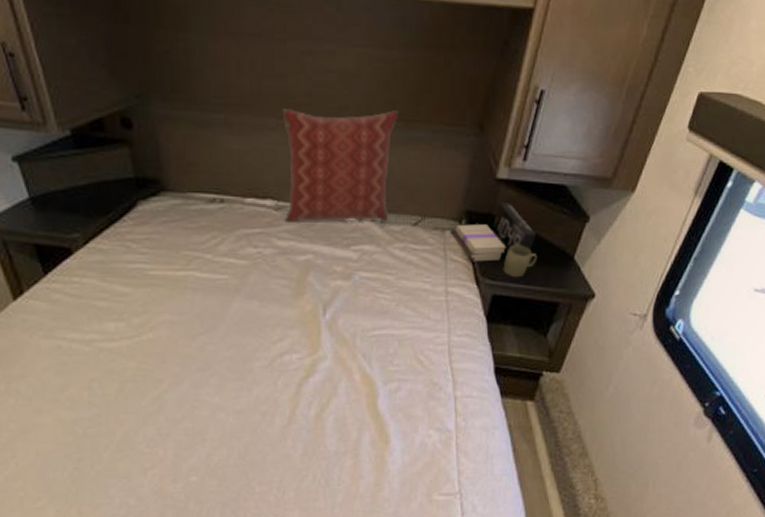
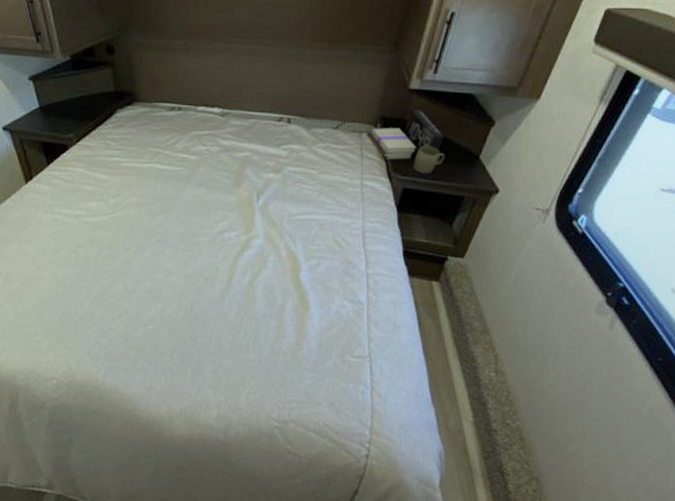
pillow: present [282,109,399,222] -> none [229,34,325,126]

